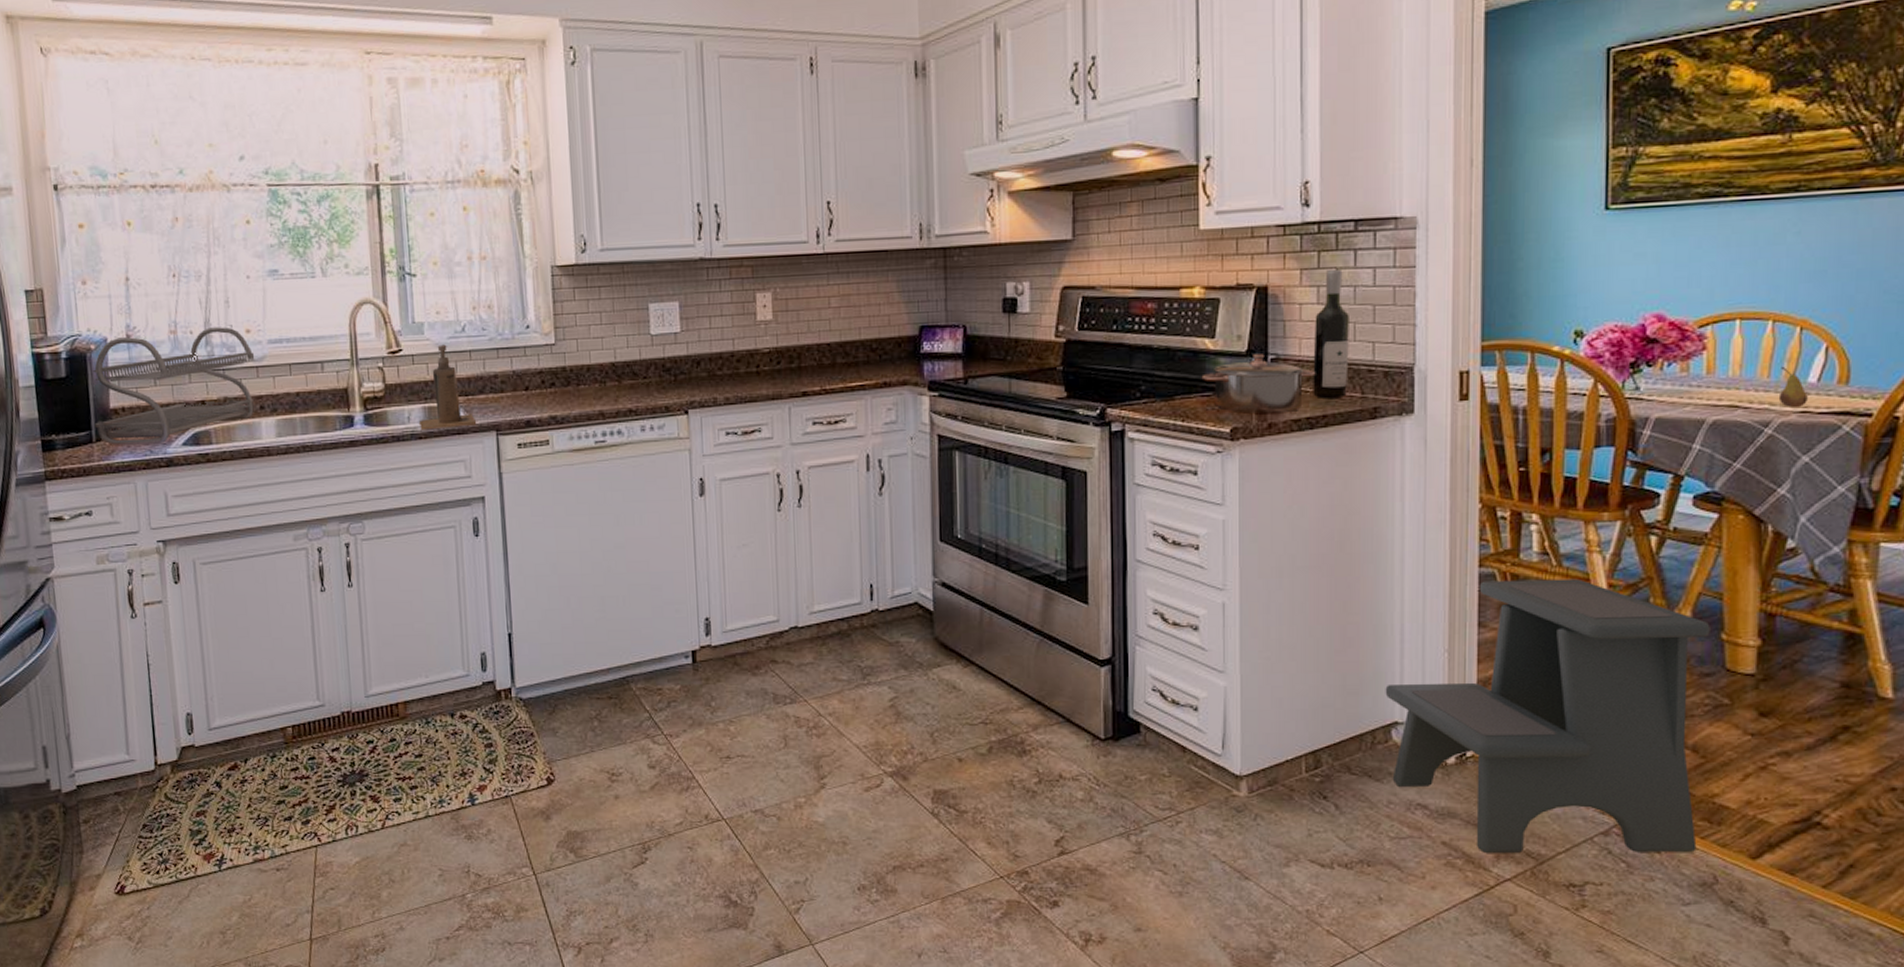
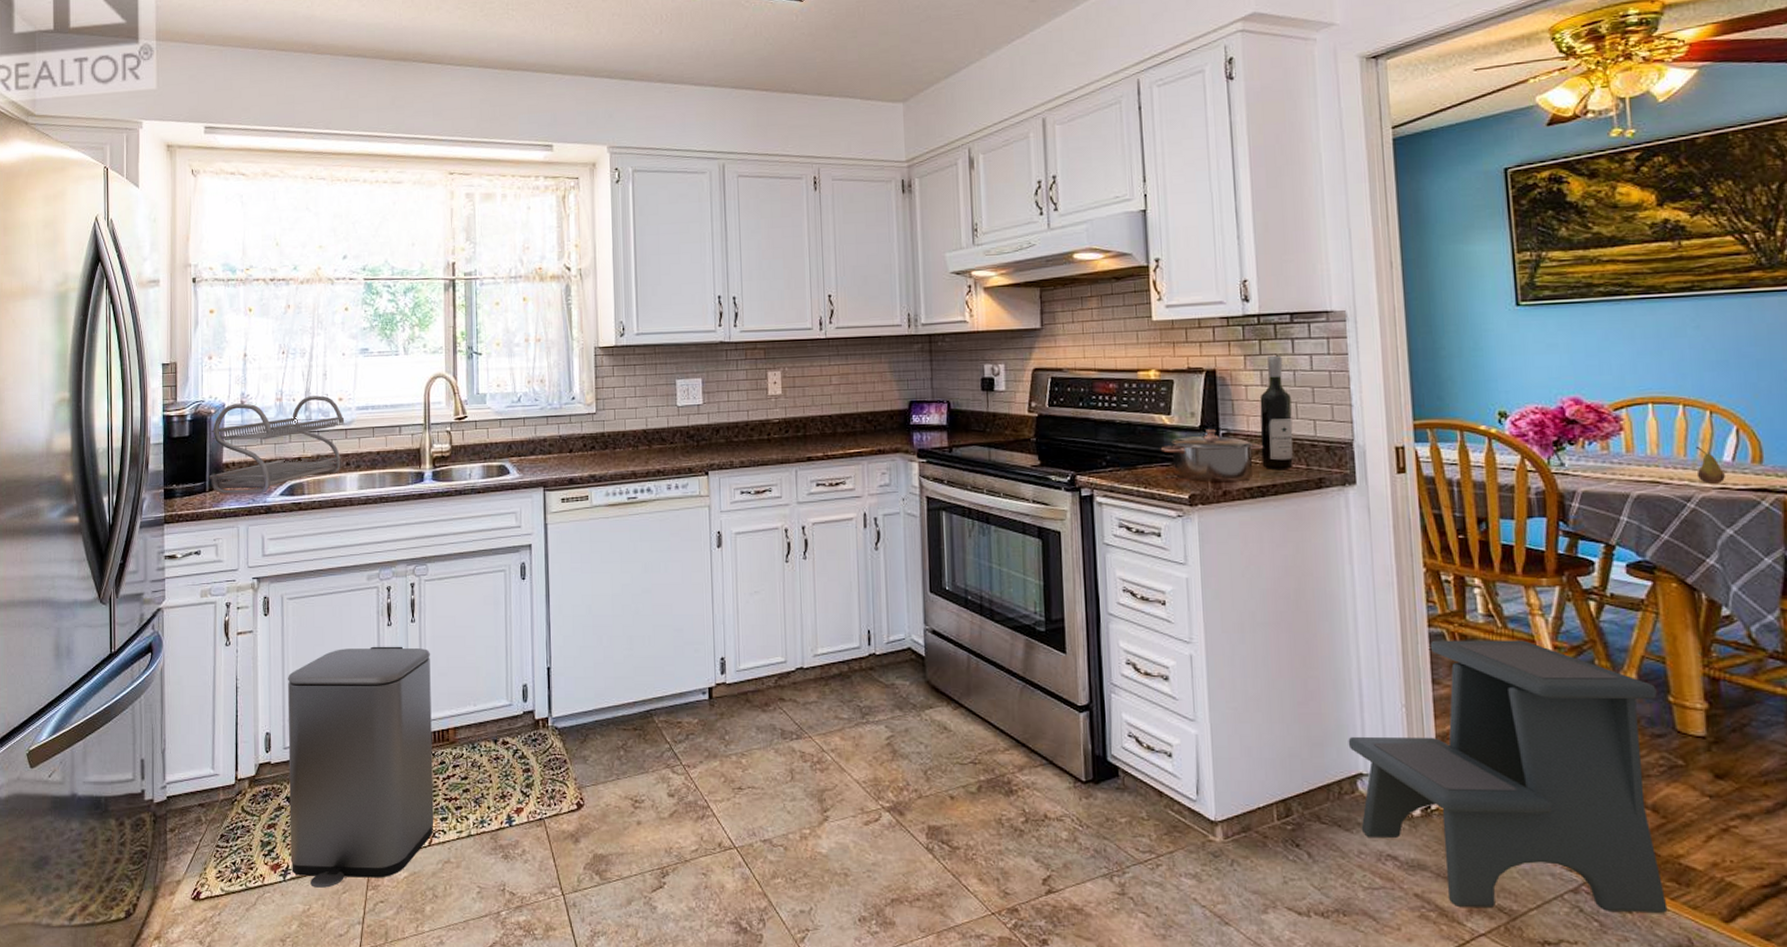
pedal bin: none [207,614,387,877] -> present [287,646,434,888]
soap dispenser: present [420,344,477,430] -> none [479,412,528,486]

